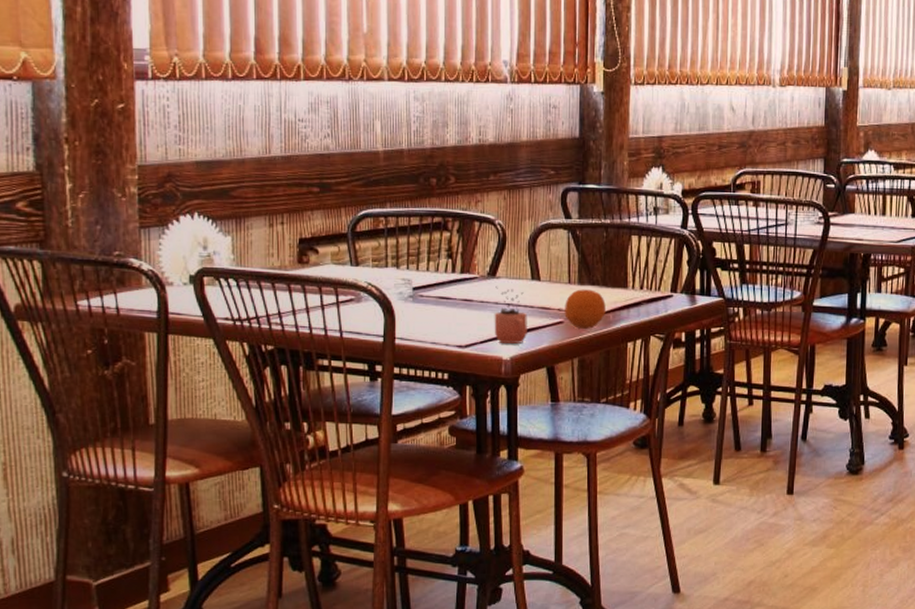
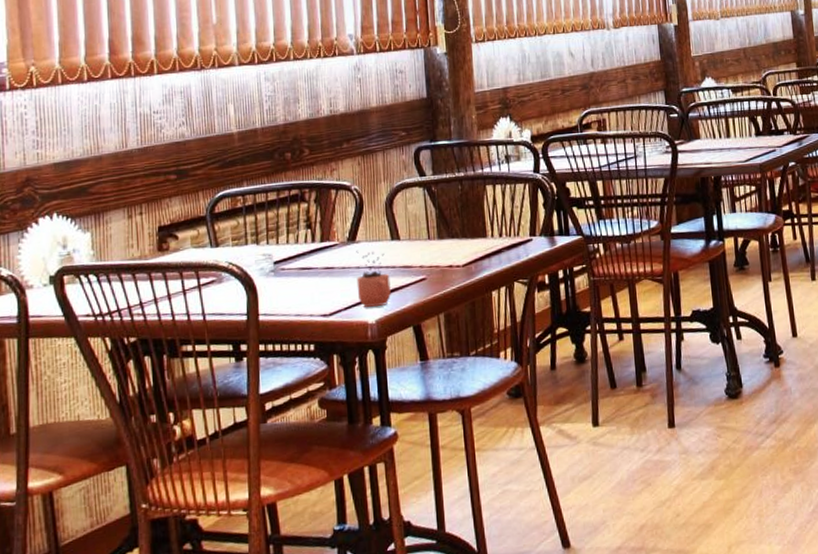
fruit: present [565,289,606,329] -> none [426,243,467,283]

